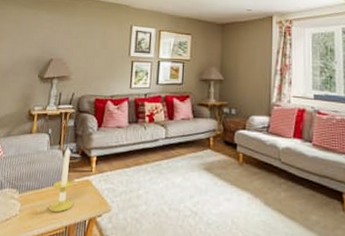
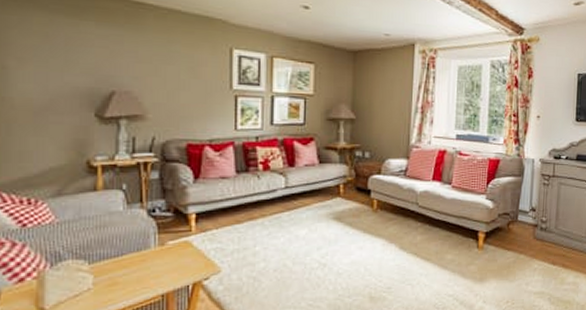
candle: present [48,146,74,213] -> none [135,203,169,281]

